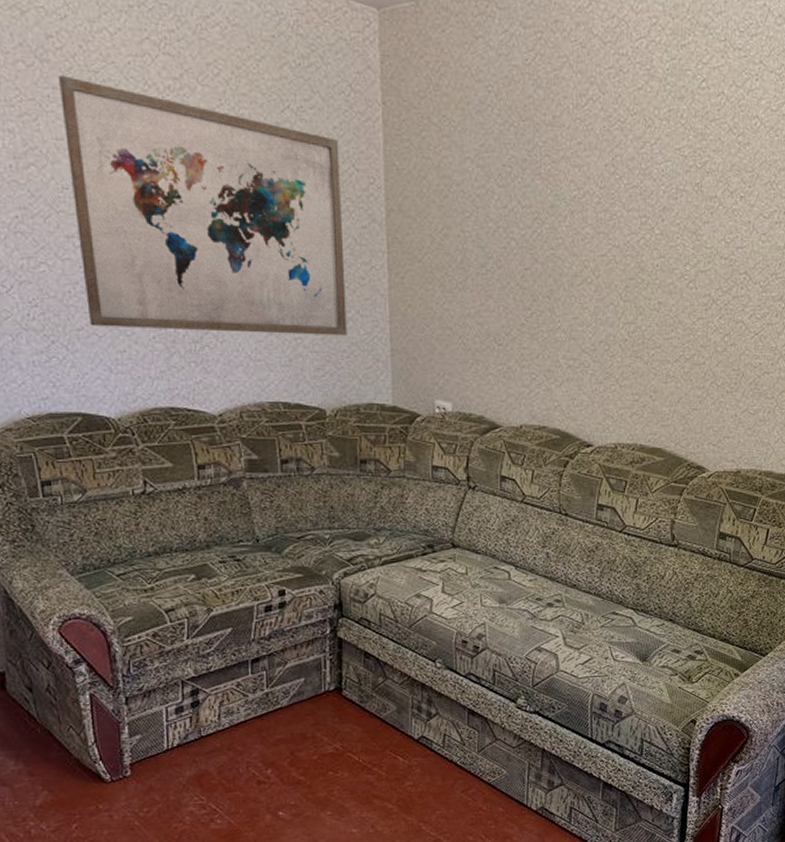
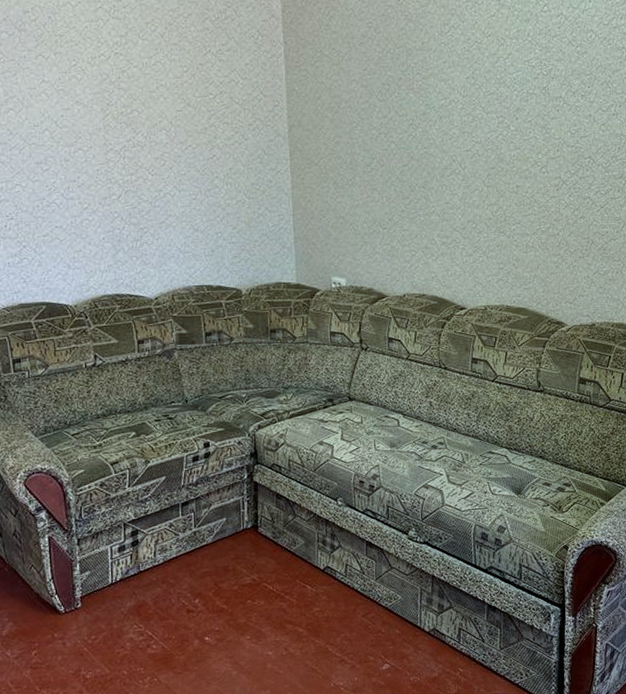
wall art: present [59,75,347,336] -> none [33,40,259,232]

